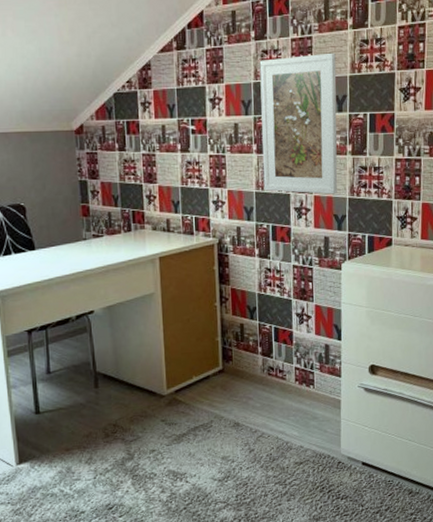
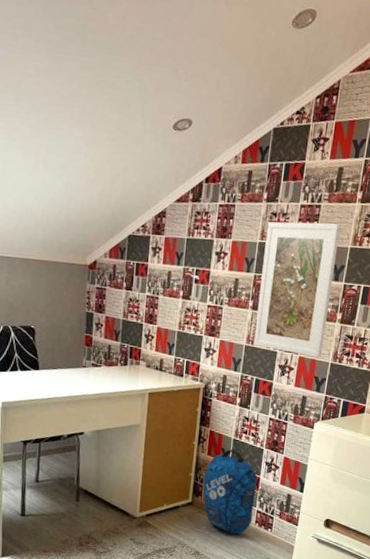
backpack: none [232,305,292,398] -> present [202,449,257,535]

